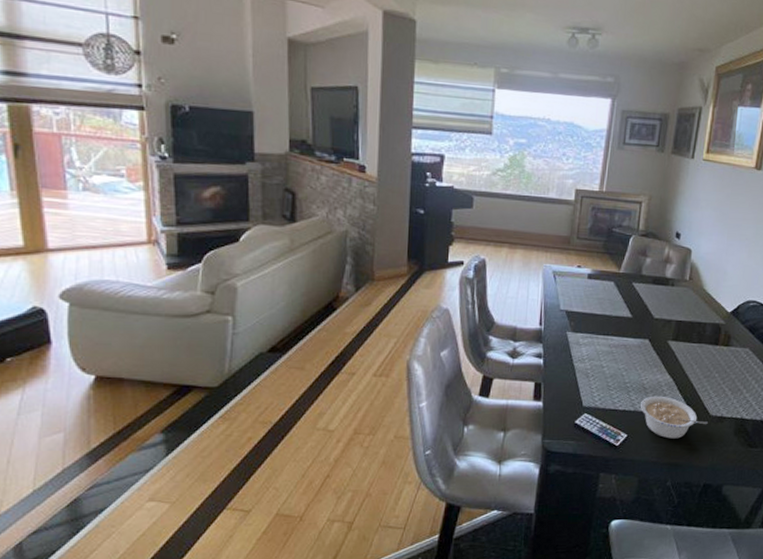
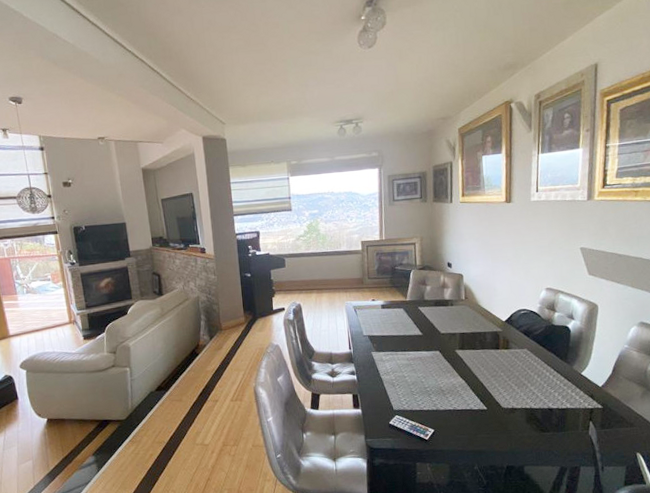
legume: present [640,396,709,439] -> none [440,395,502,430]

